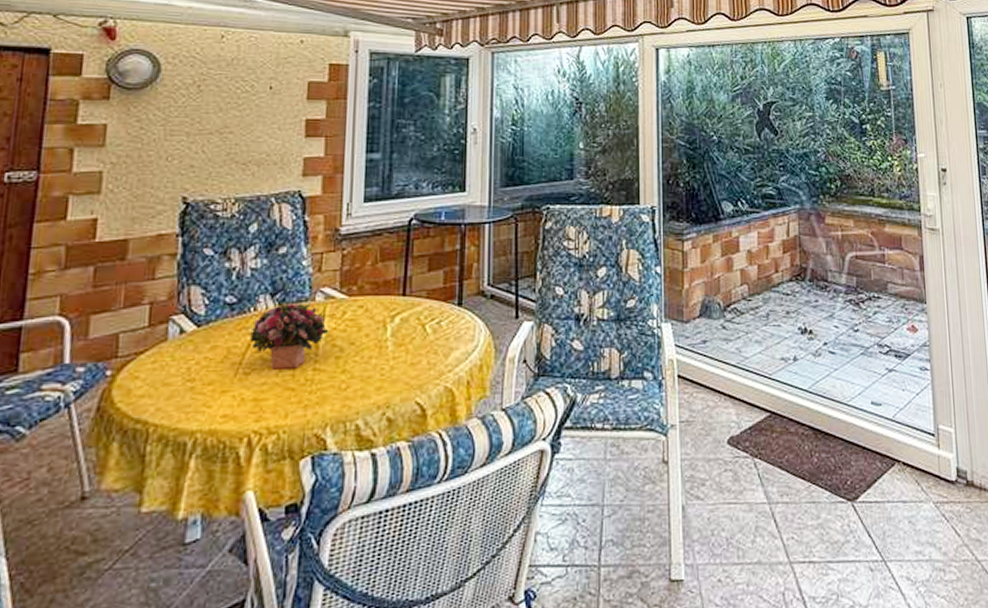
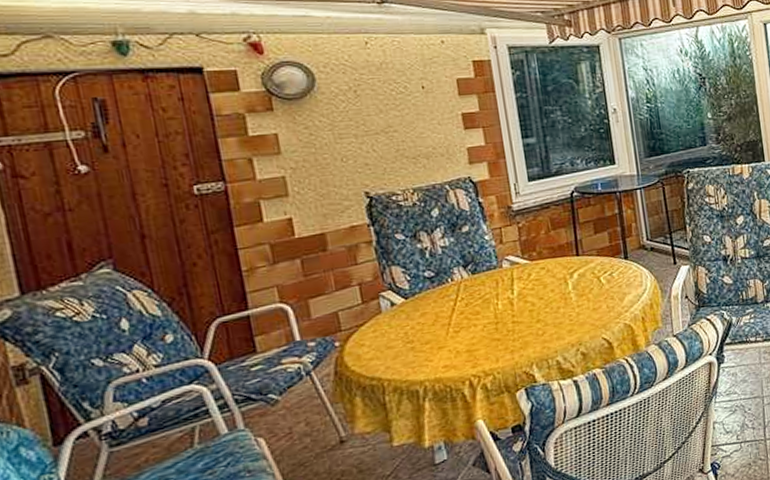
bouquet: present [250,300,329,371] -> none [452,269,520,327]

